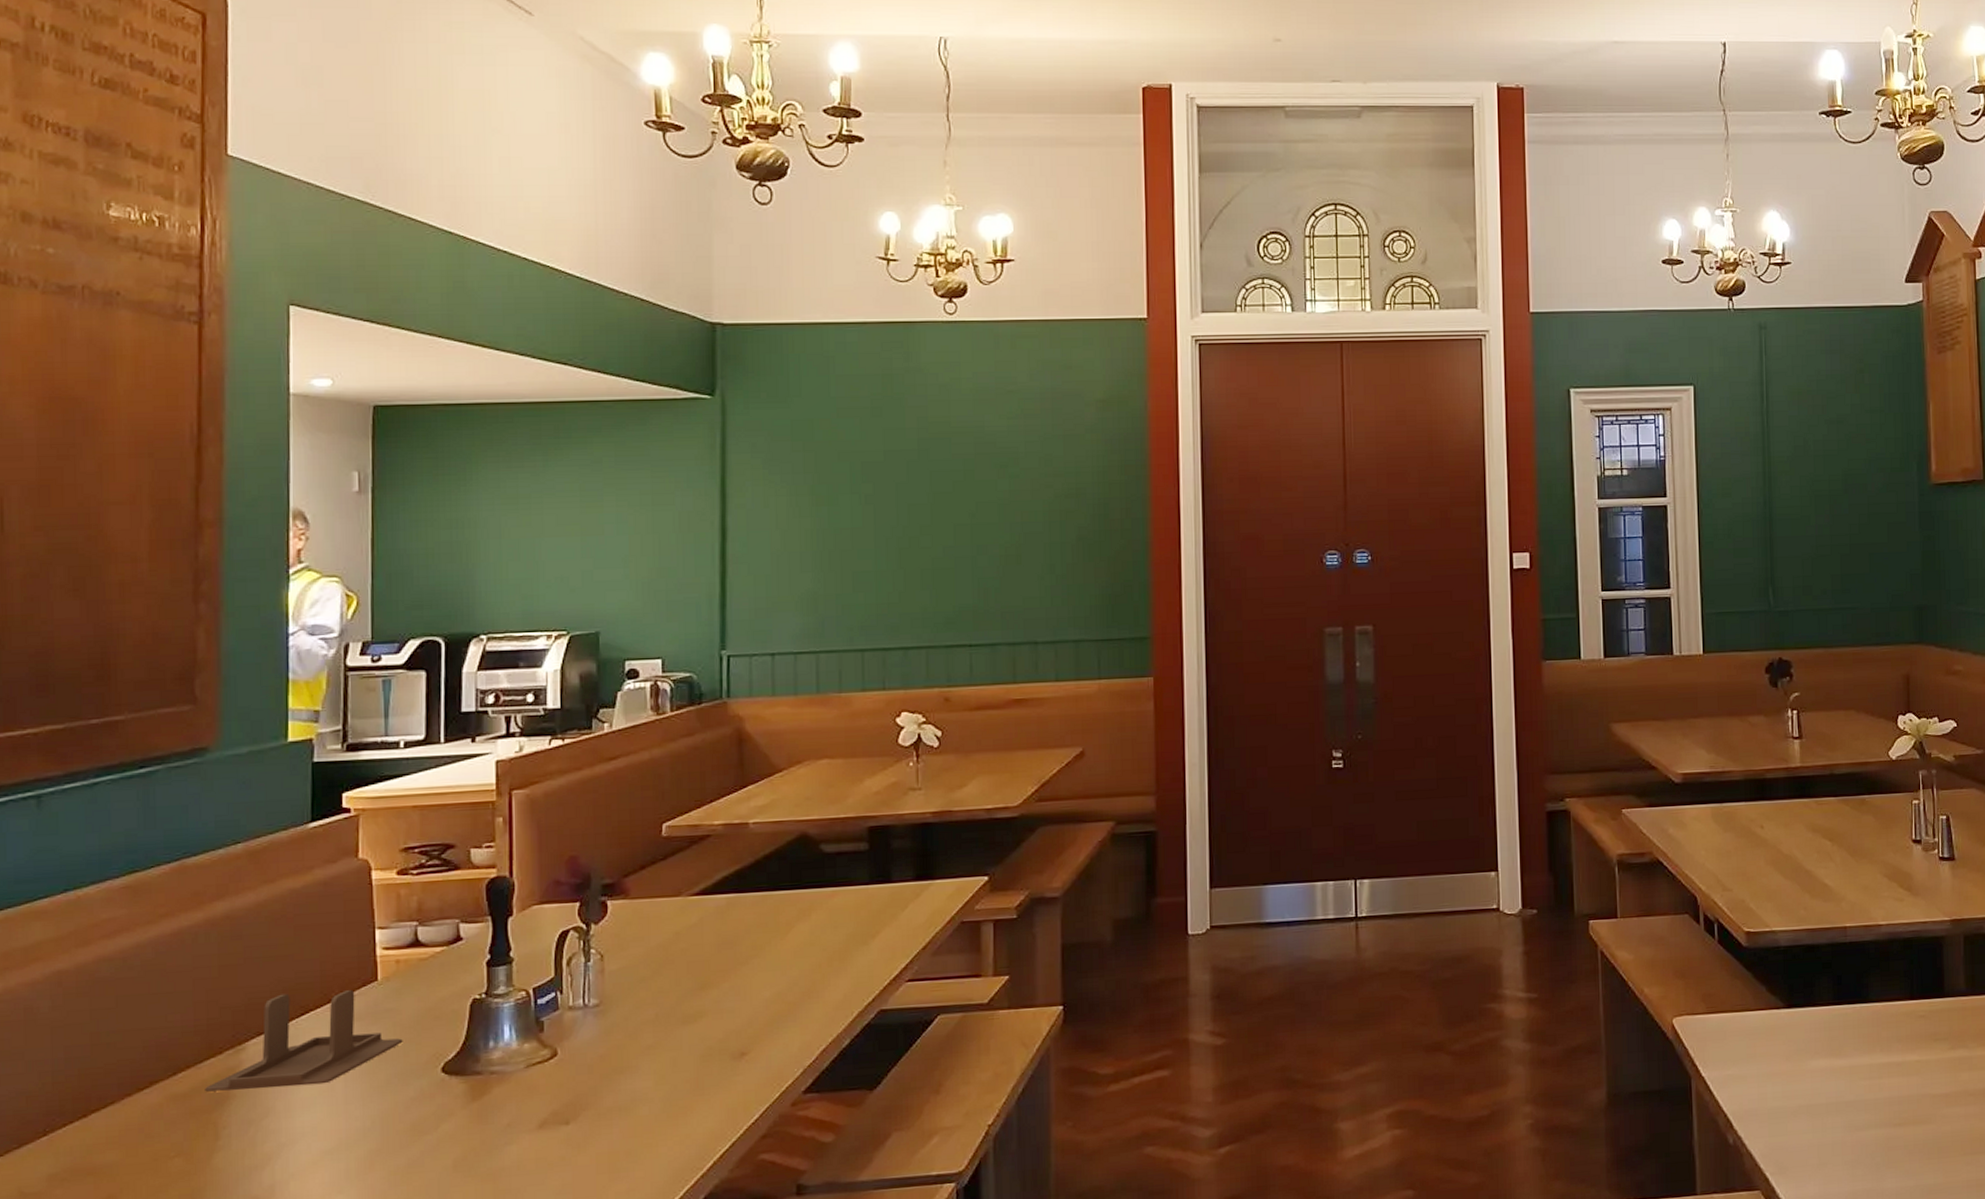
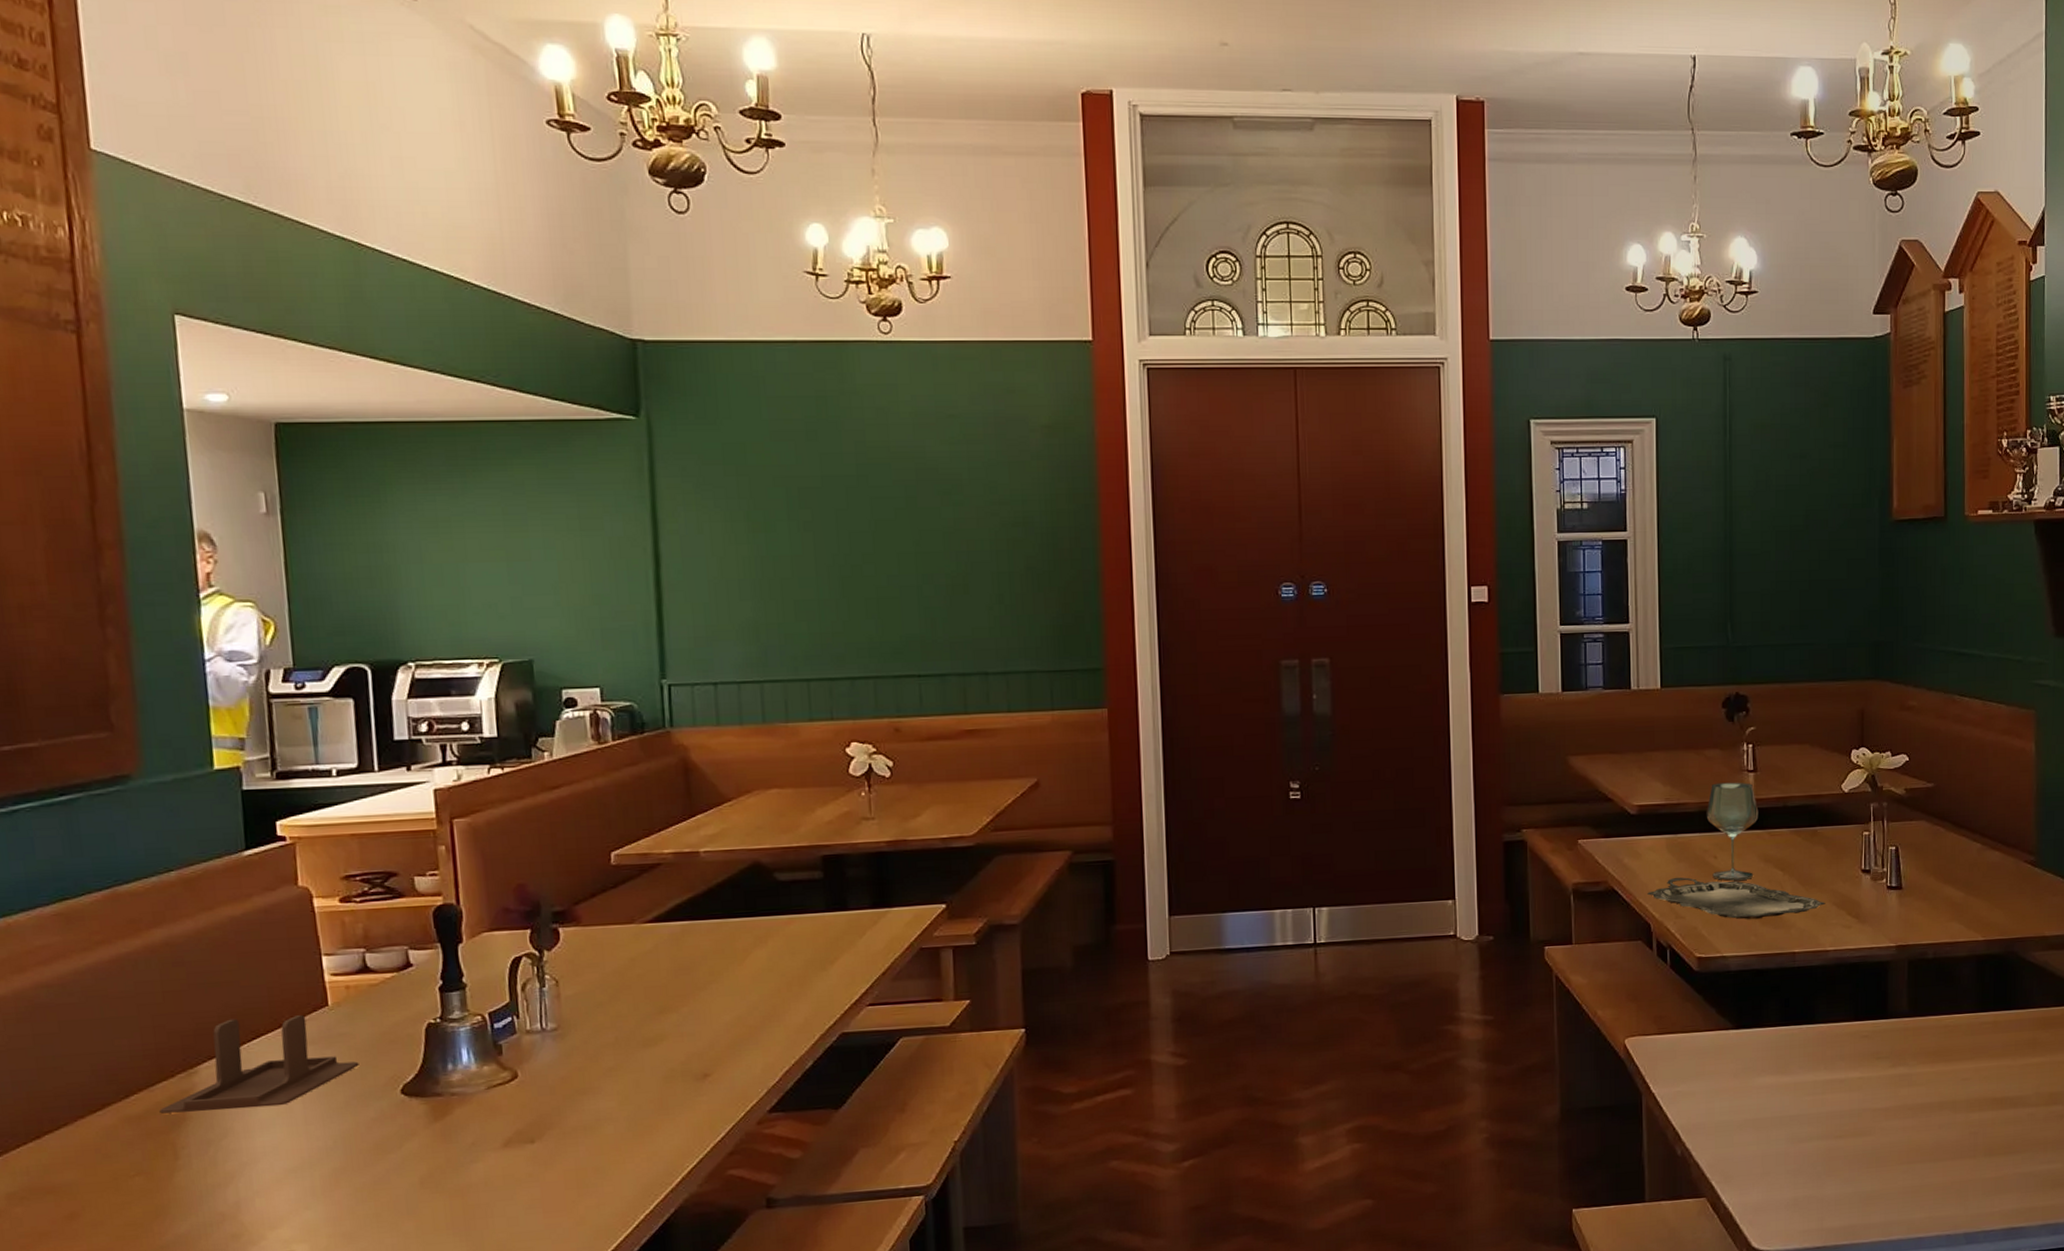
serving tray: none [1693,847,1876,893] -> present [1647,877,1826,920]
wine glass: none [1751,749,1805,852] -> present [1706,782,1759,881]

